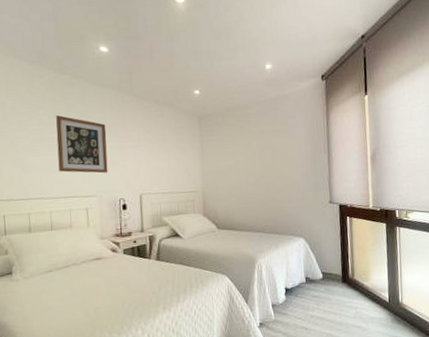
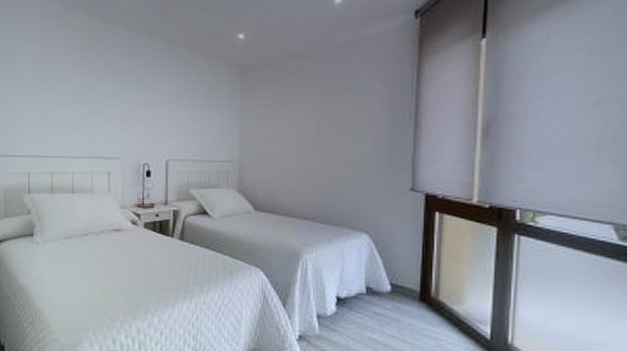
wall art: present [55,115,108,174] -> none [82,64,134,133]

